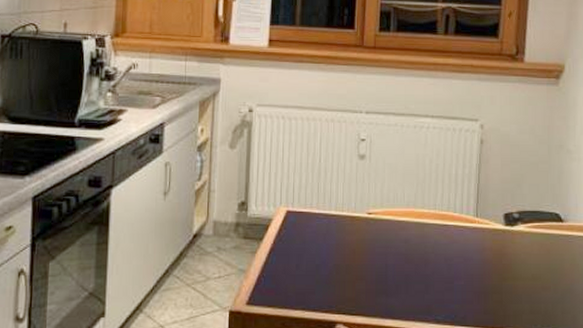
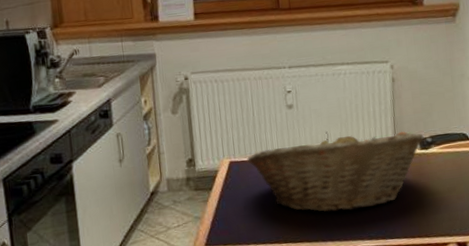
fruit basket: none [306,189,510,287] -> present [247,130,424,212]

